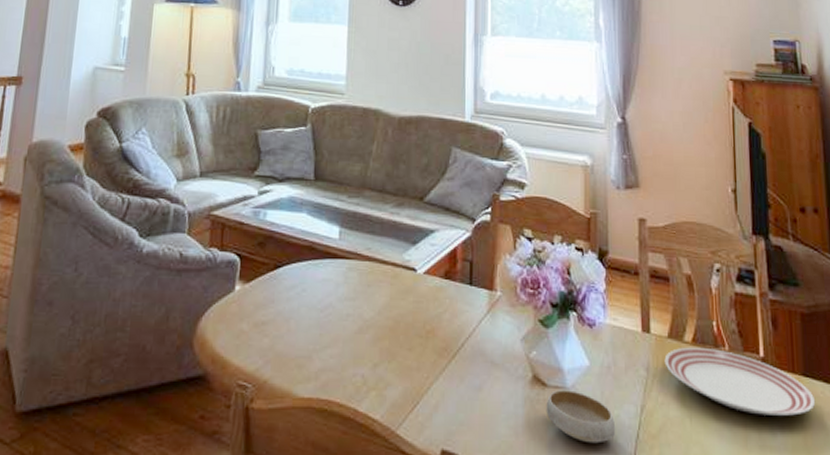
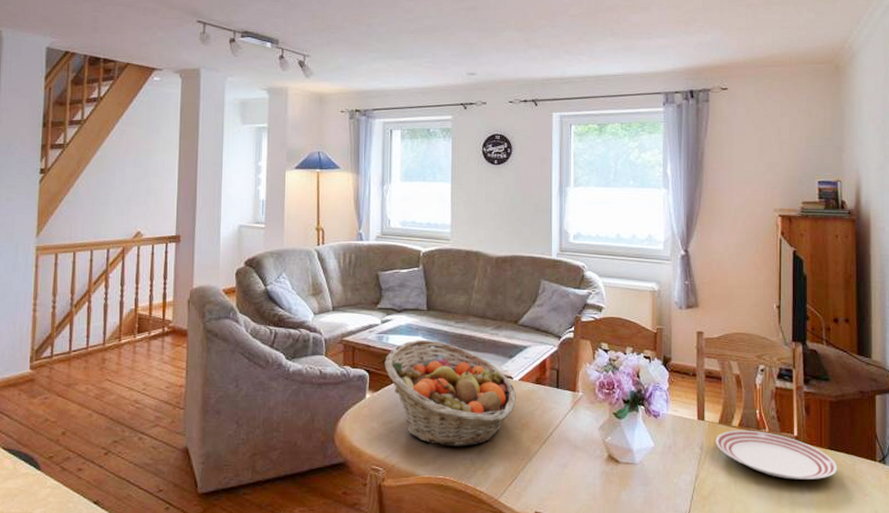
fruit basket: none [260,216,420,360] -> present [385,339,516,447]
bowl: present [546,390,616,444] -> none [618,465,675,504]

